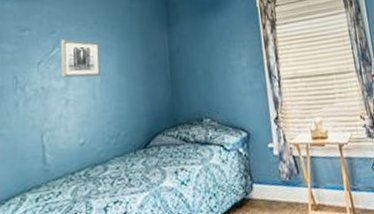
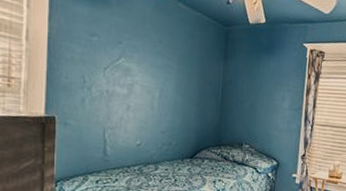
wall art: present [60,39,101,78] -> none [124,51,162,91]

